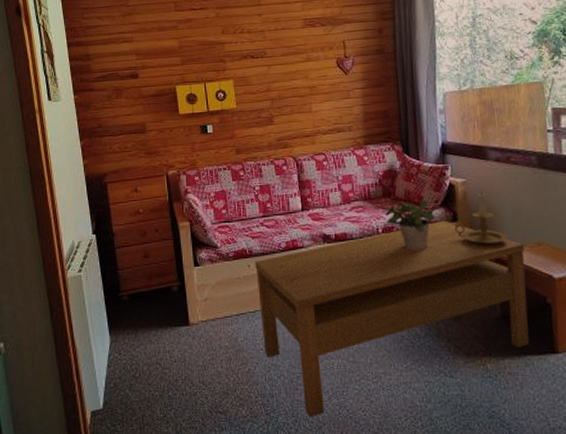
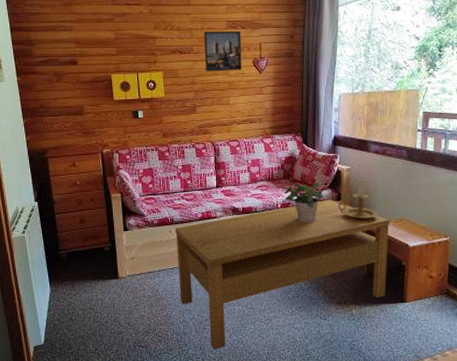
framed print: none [278,28,325,76] -> present [204,30,242,71]

